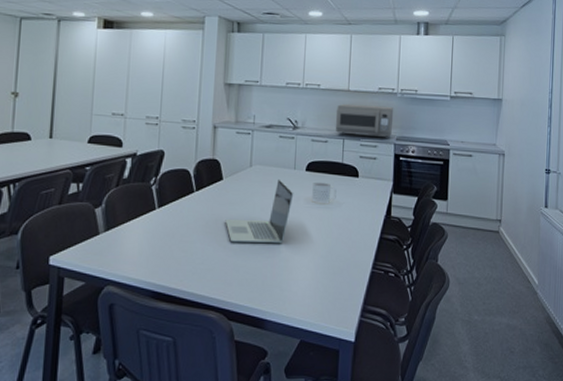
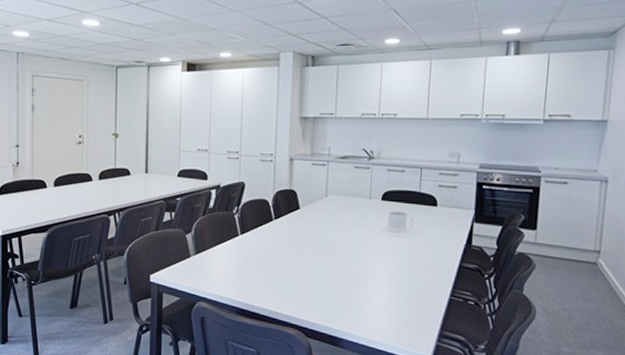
laptop: present [225,178,294,244] -> none [302,208,370,270]
microwave: present [335,103,394,139] -> none [412,132,478,168]

